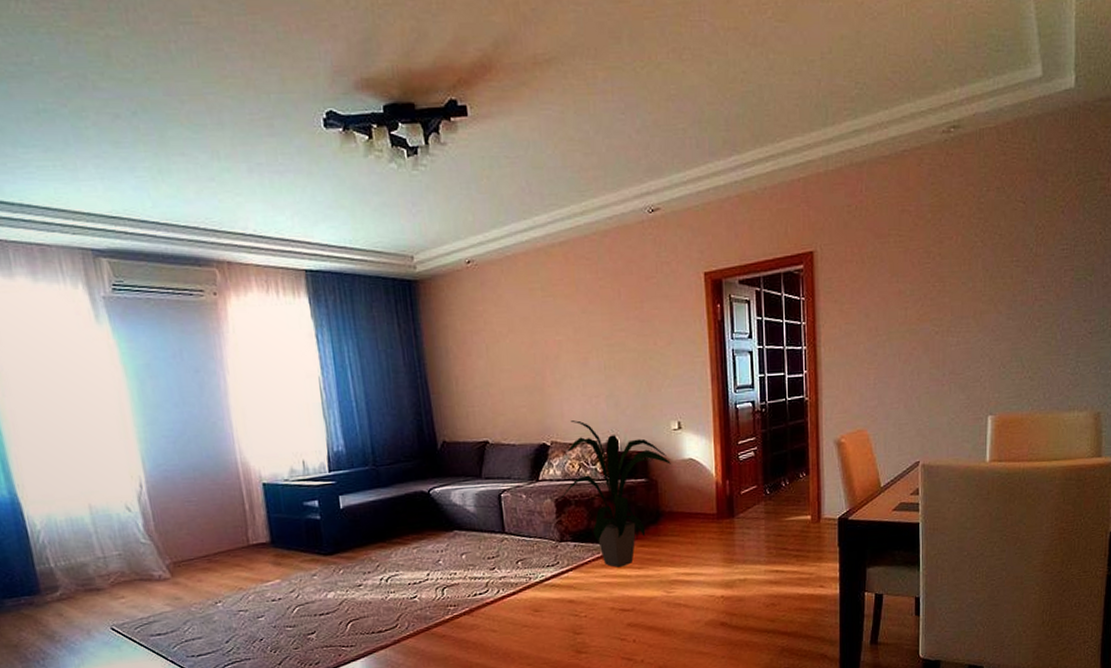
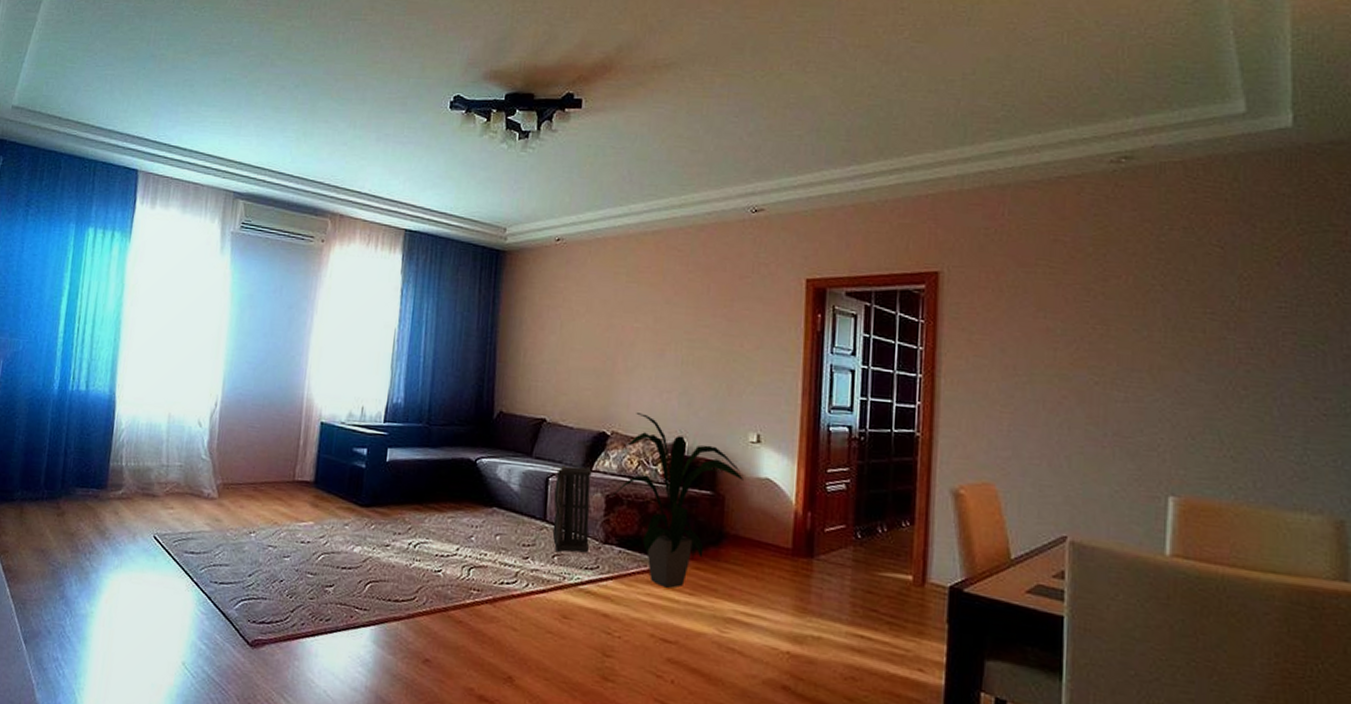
magazine rack: none [507,477,549,559] -> present [552,464,592,553]

